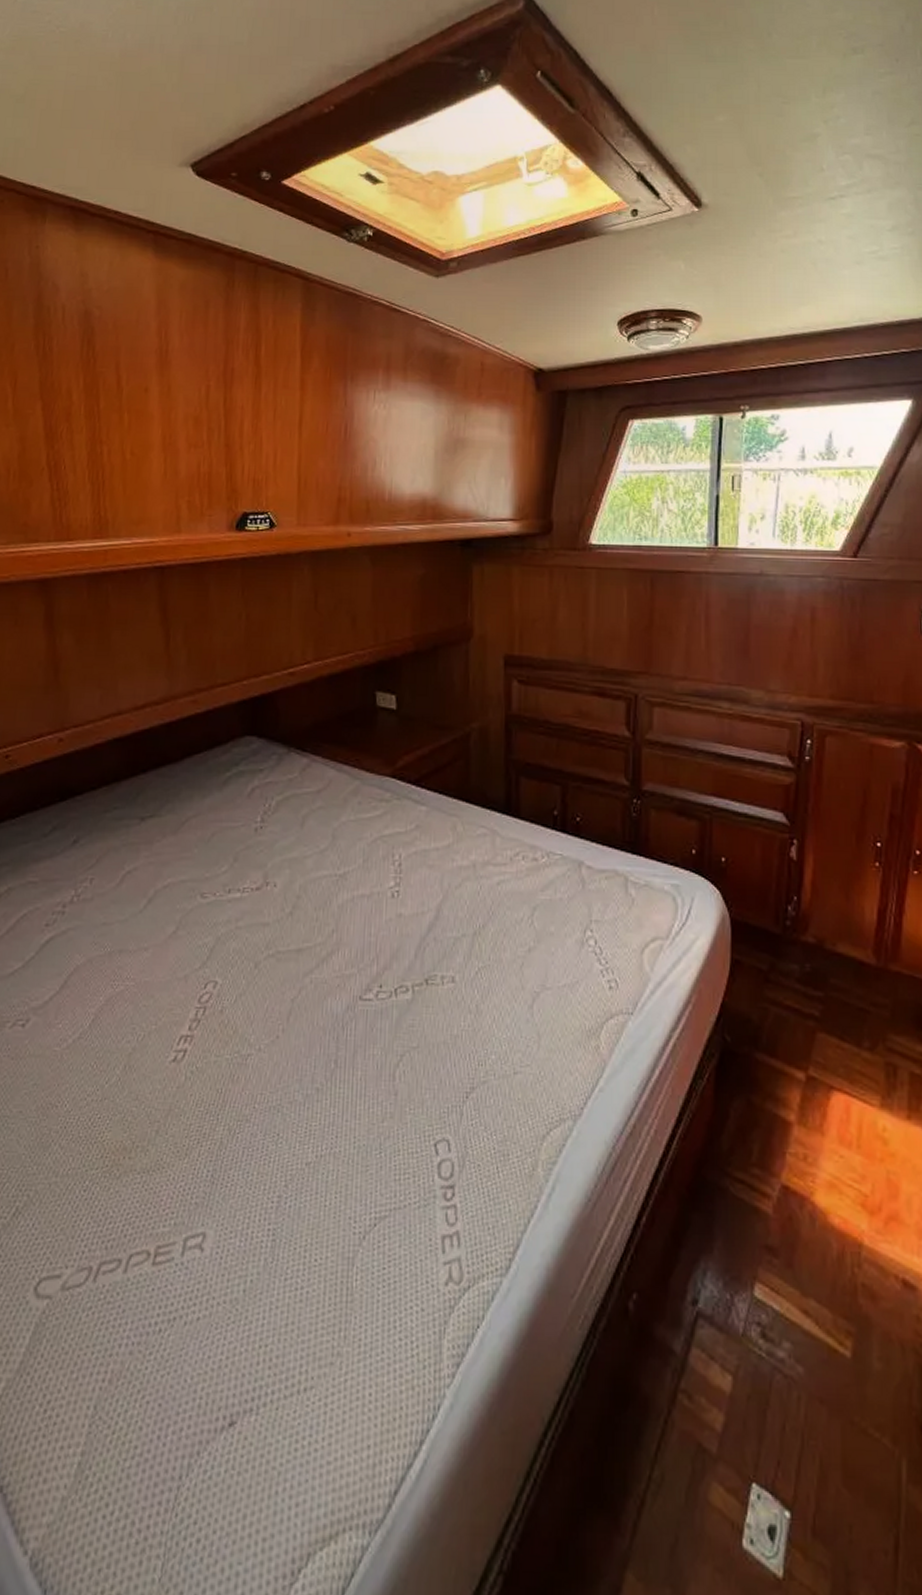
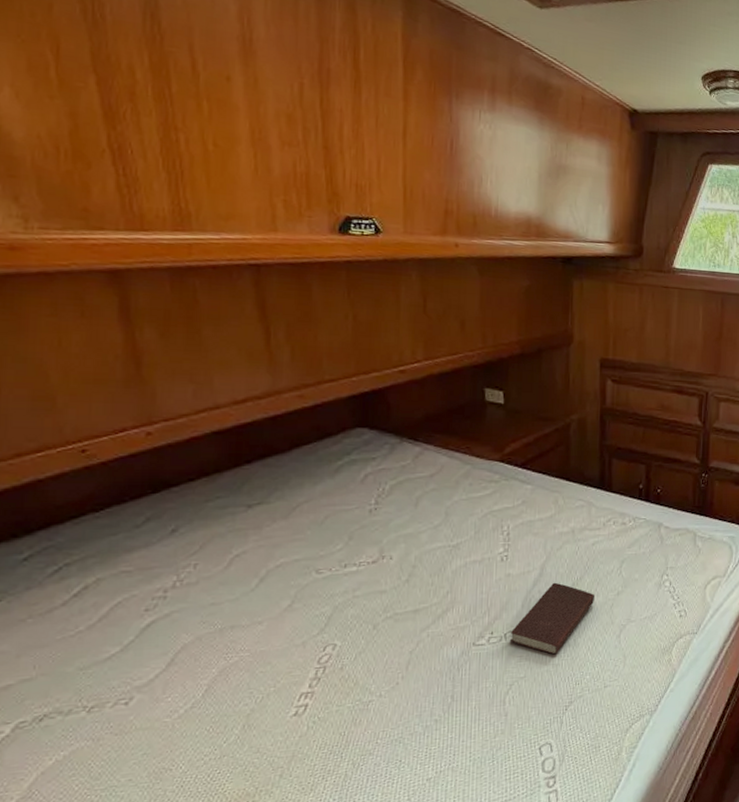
book: none [400,928,502,1022] -> present [509,582,596,655]

